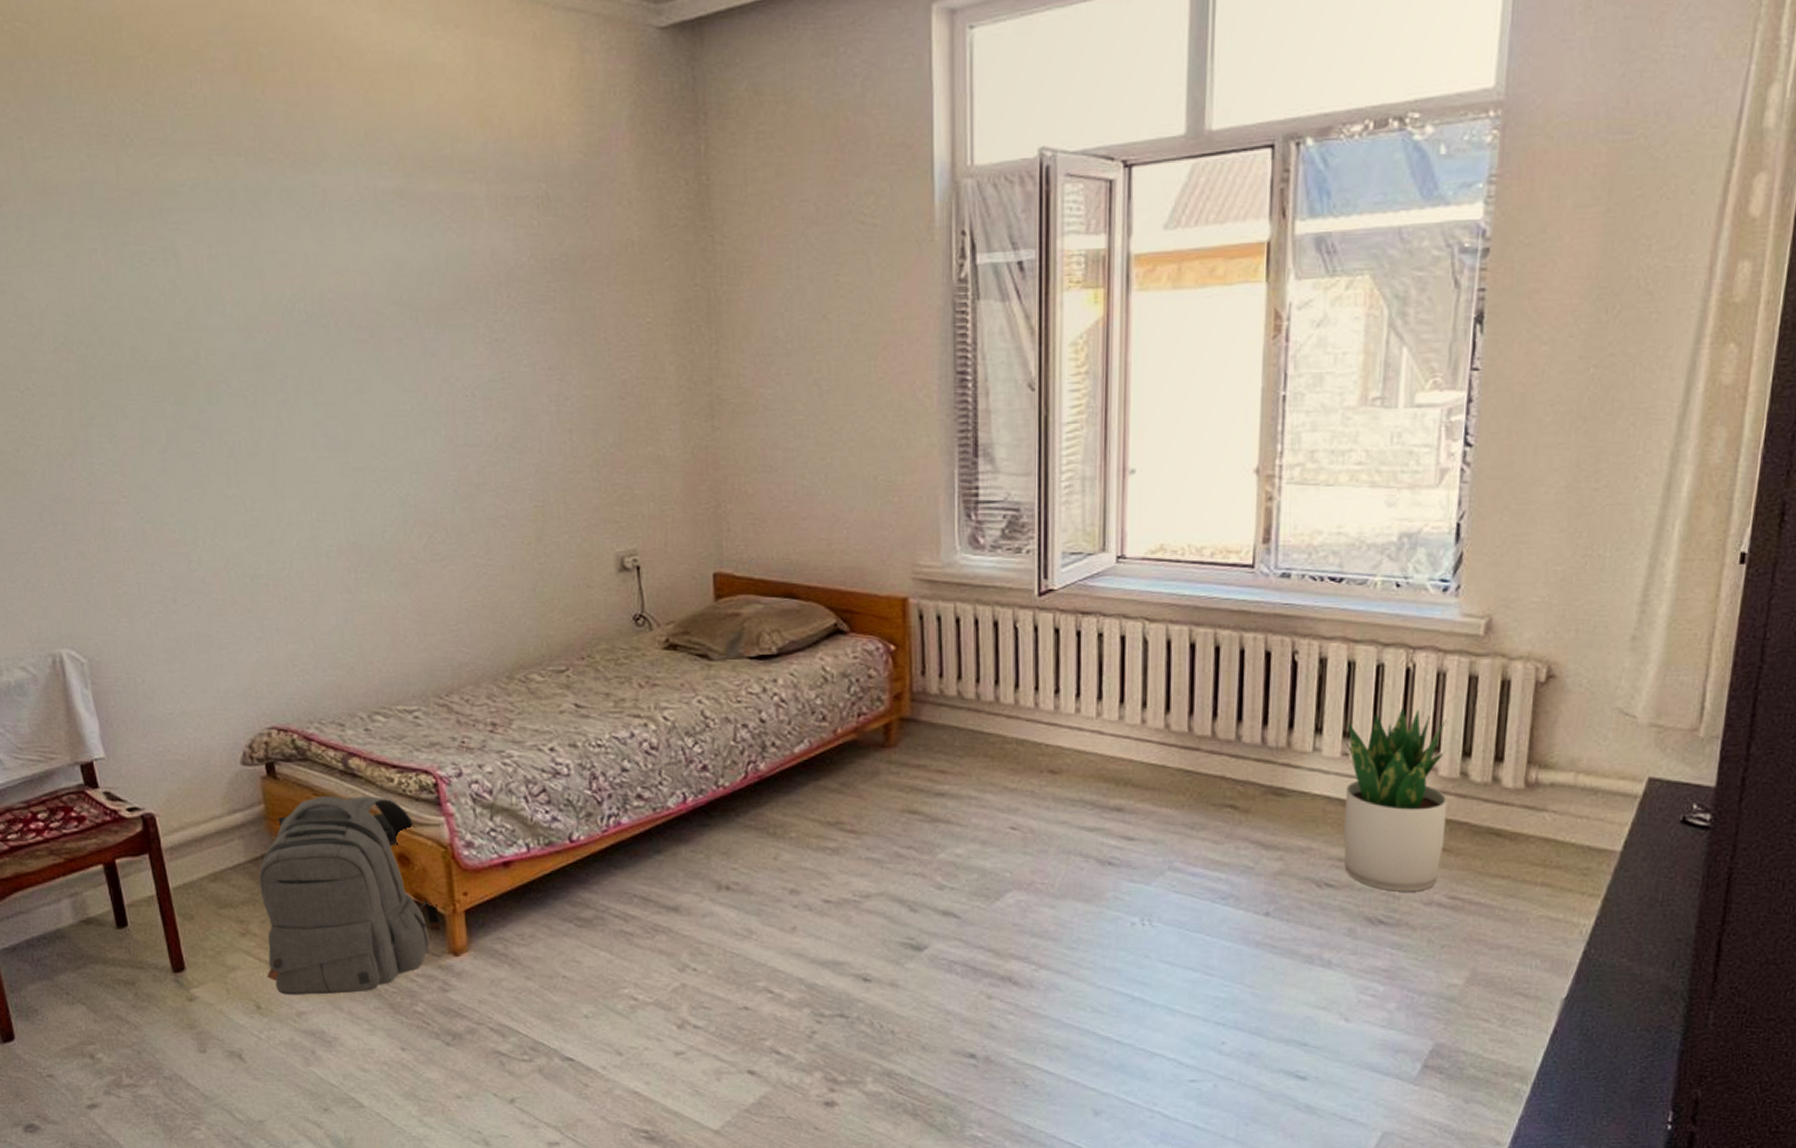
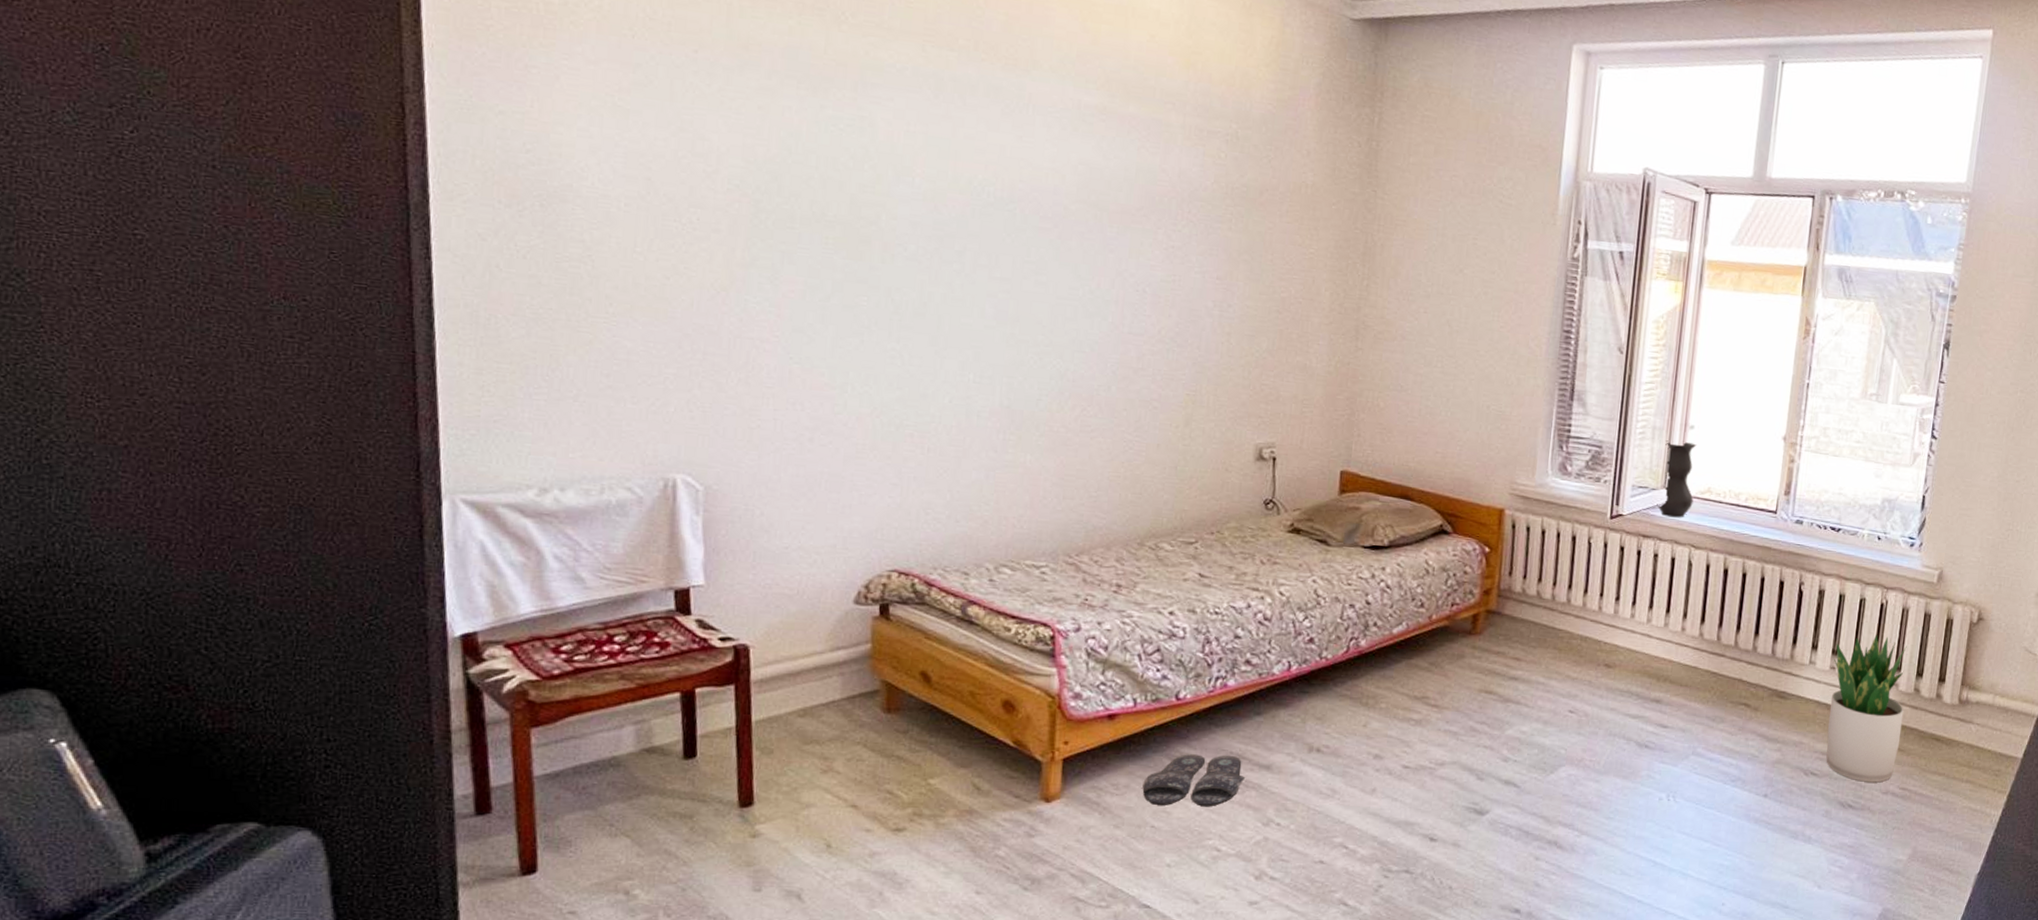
backpack: present [258,795,442,995] -> none [843,639,1037,836]
slippers: none [548,898,654,954] -> present [1142,754,1246,807]
vase: none [1095,491,1143,587] -> present [1657,440,1697,518]

